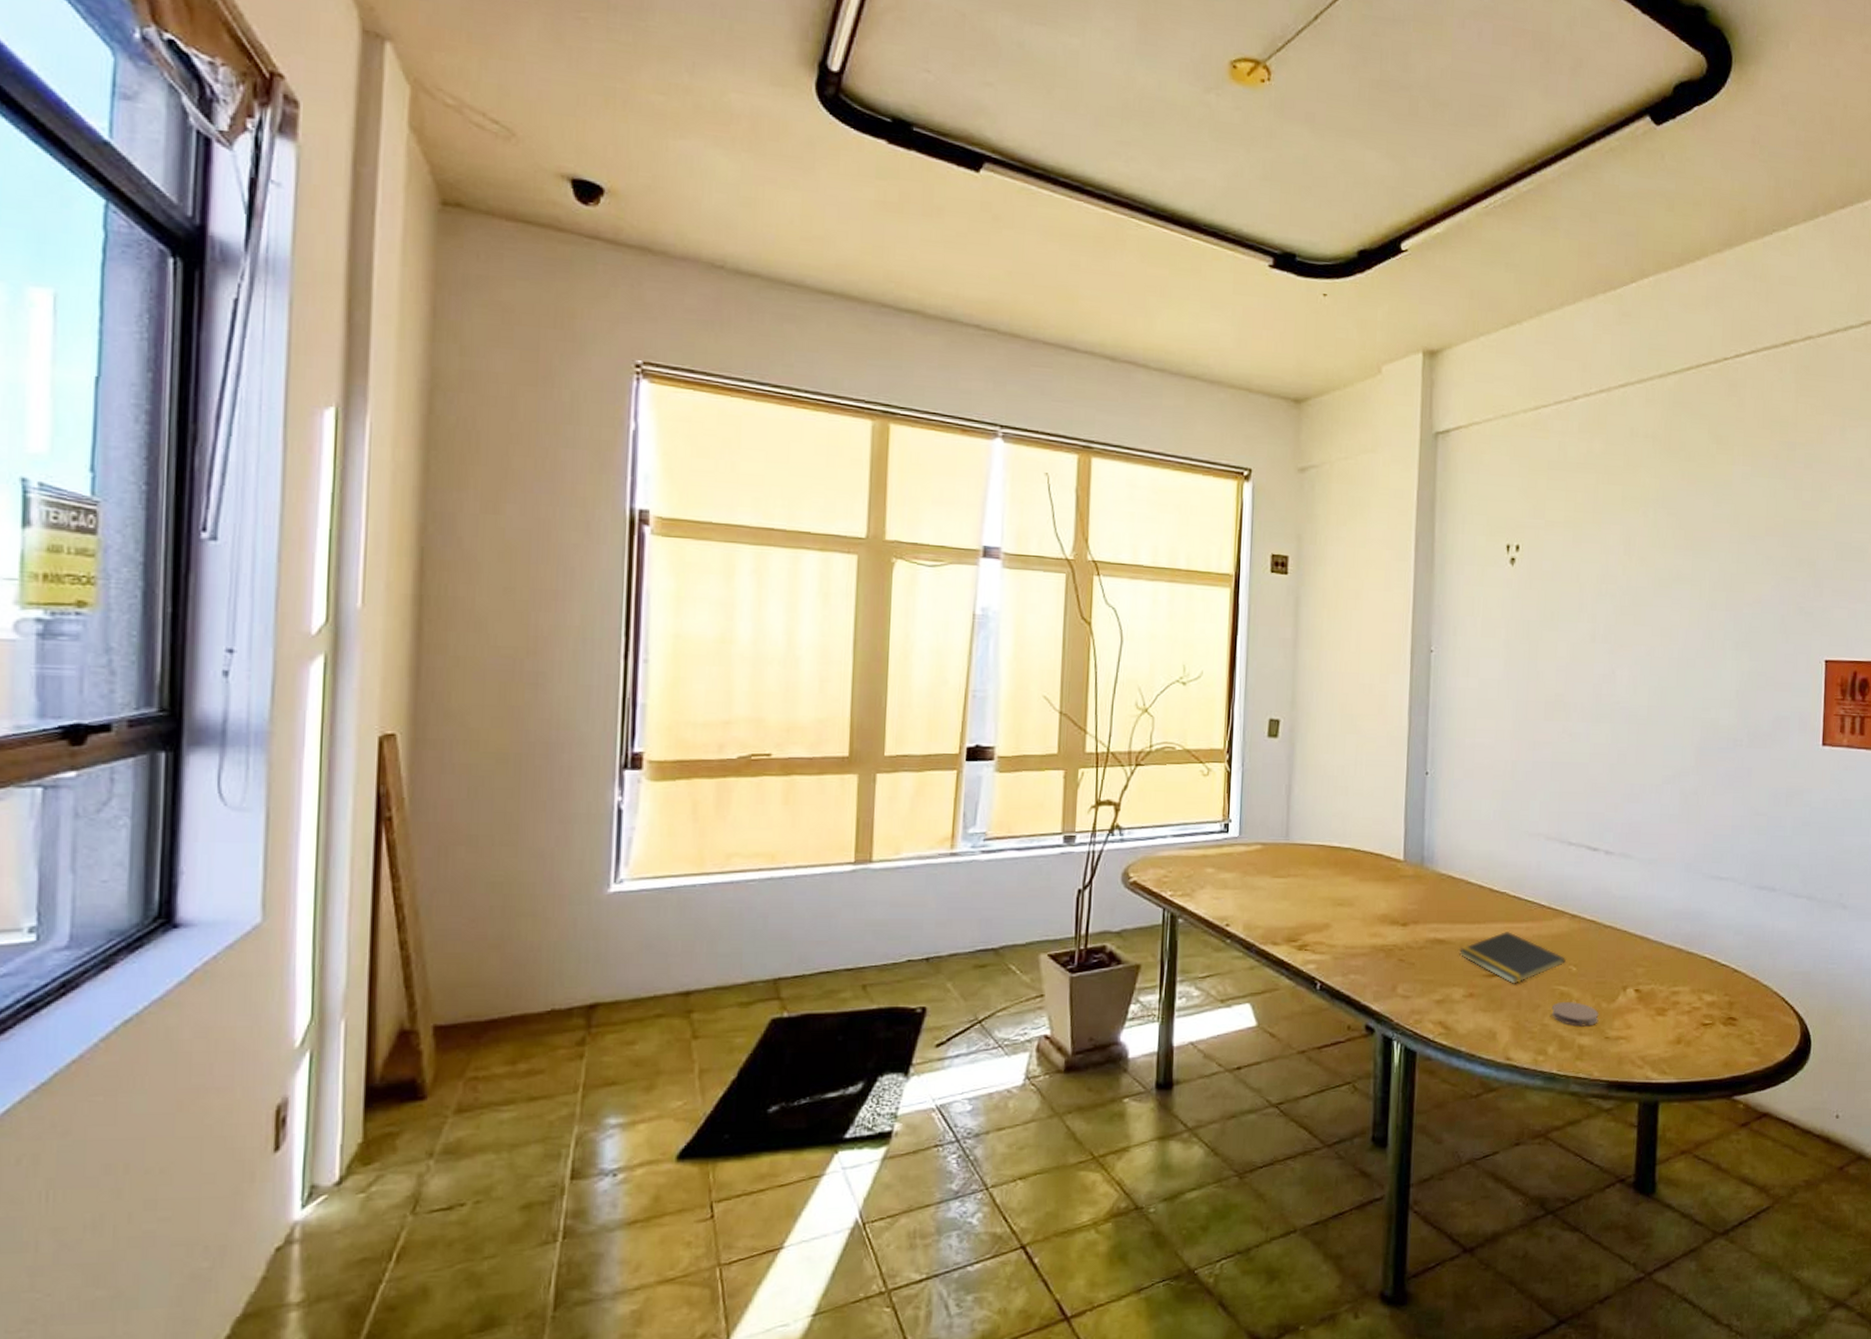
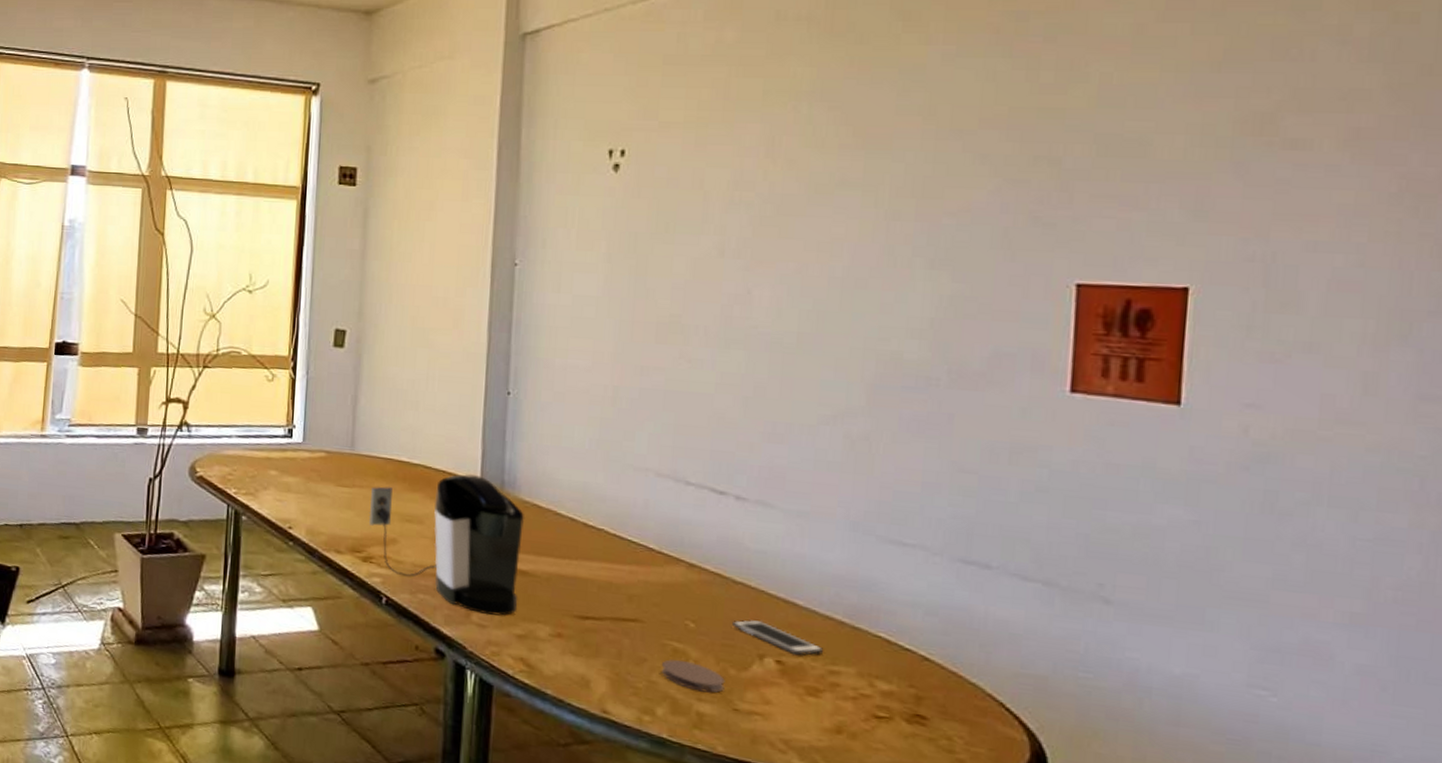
coffee maker: none [1303,854,1442,986] -> present [368,474,525,616]
notepad: present [1458,932,1567,984] -> none [544,572,682,632]
cell phone: none [1604,956,1668,983] -> present [732,619,824,655]

